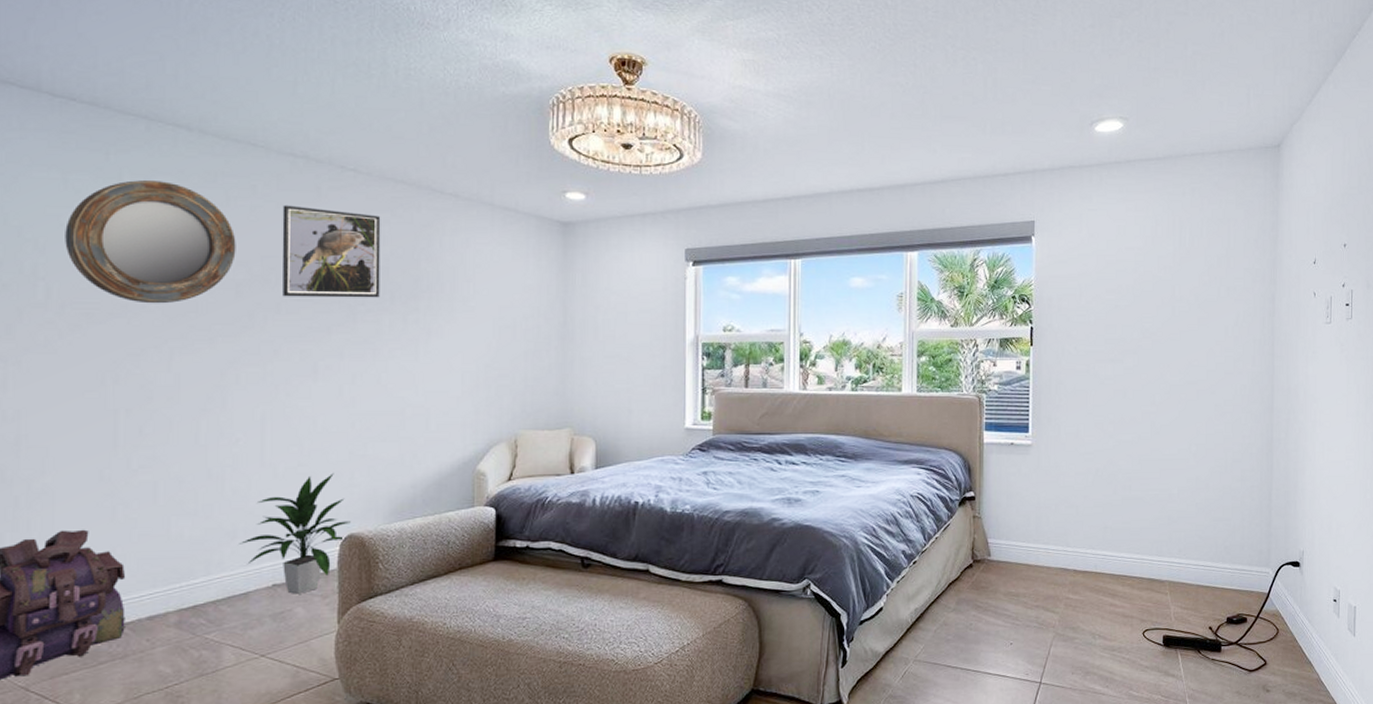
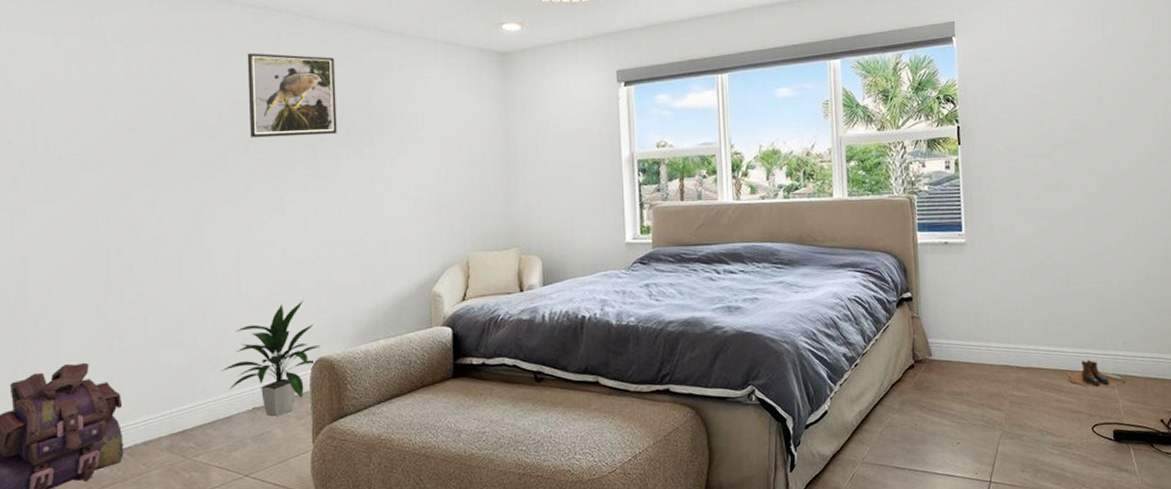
home mirror: present [65,180,236,304] -> none [59,38,208,152]
boots: none [1123,566,1178,594] -> present [1068,360,1126,388]

